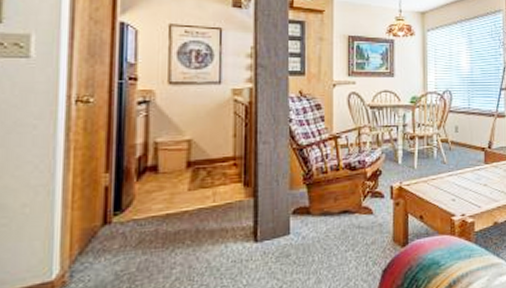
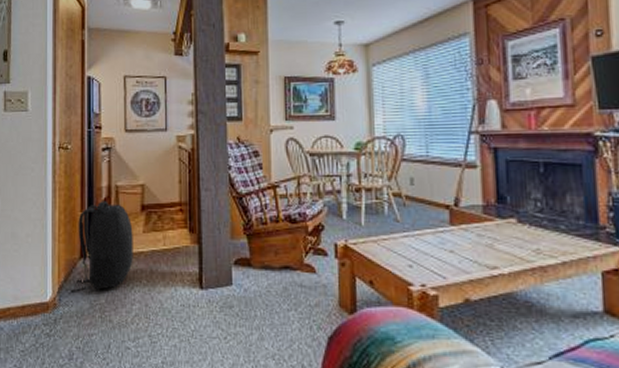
backpack: none [86,159,176,265] -> present [70,201,133,292]

